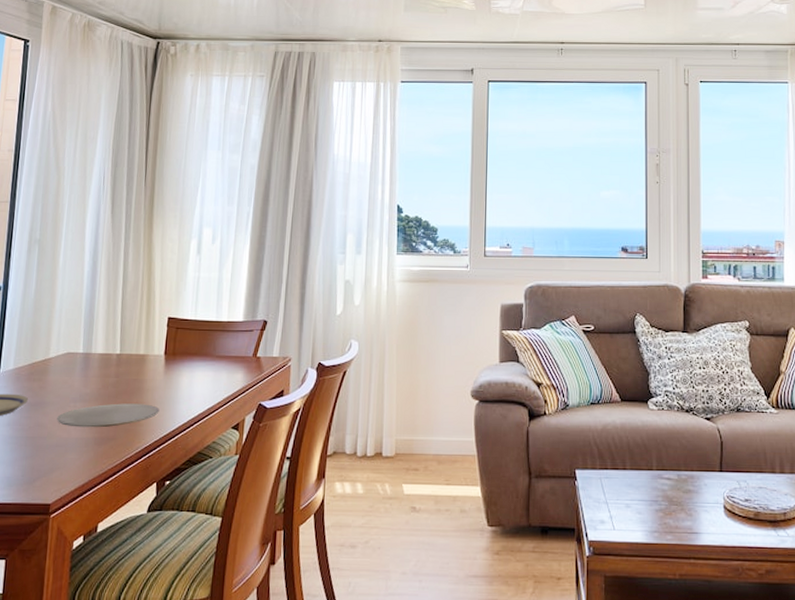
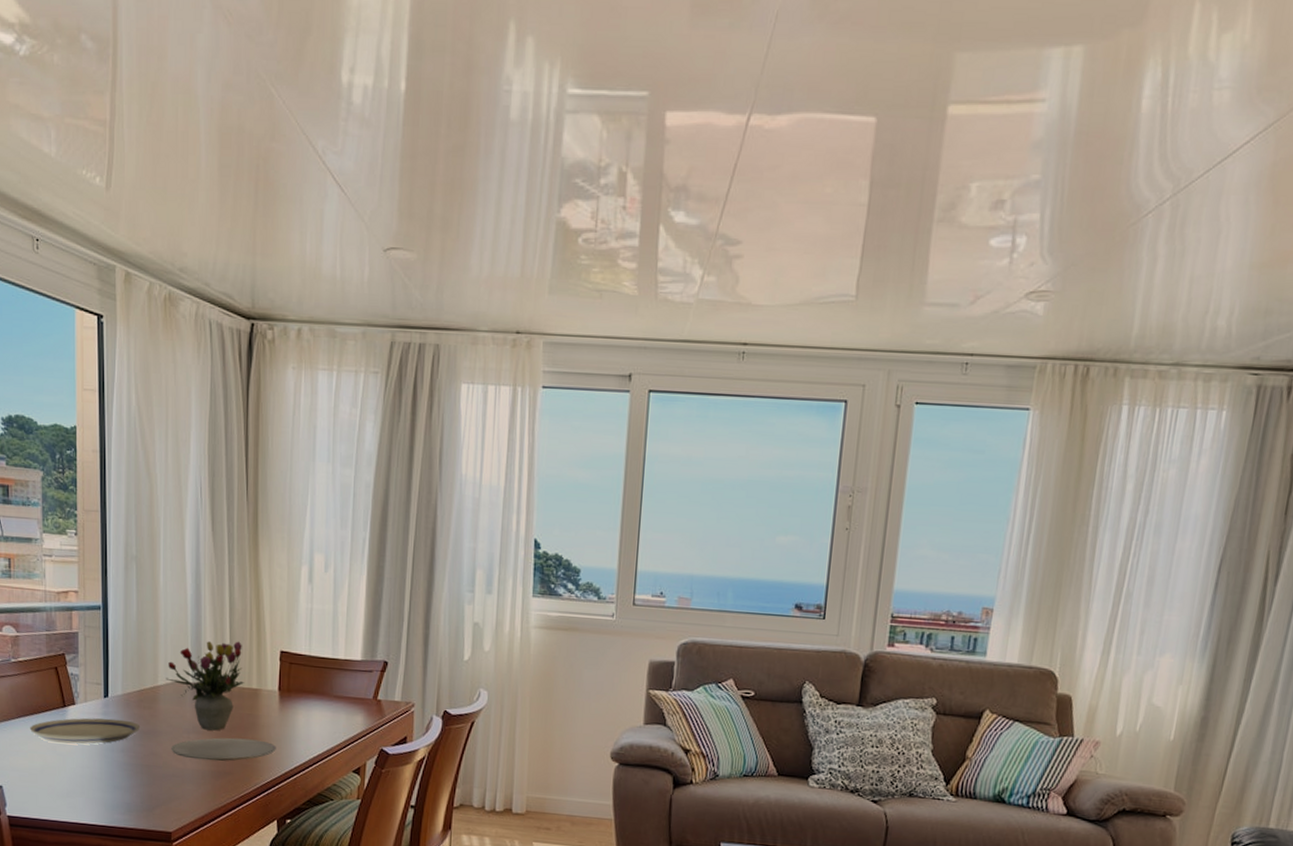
flower arrangement: none [57,311,133,398] -> present [166,641,244,731]

